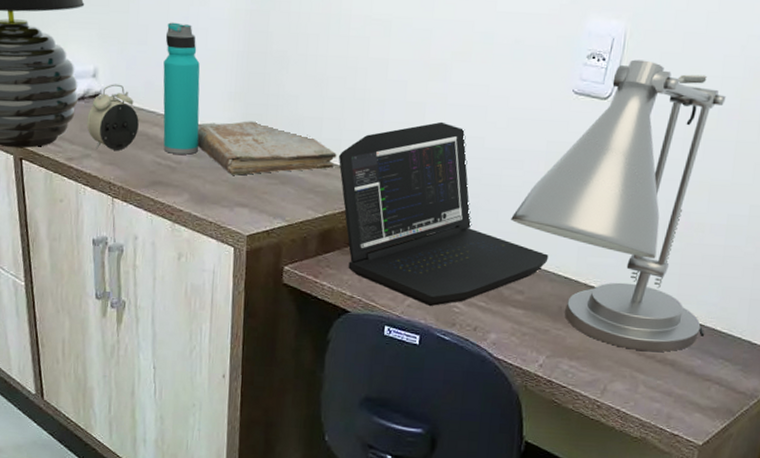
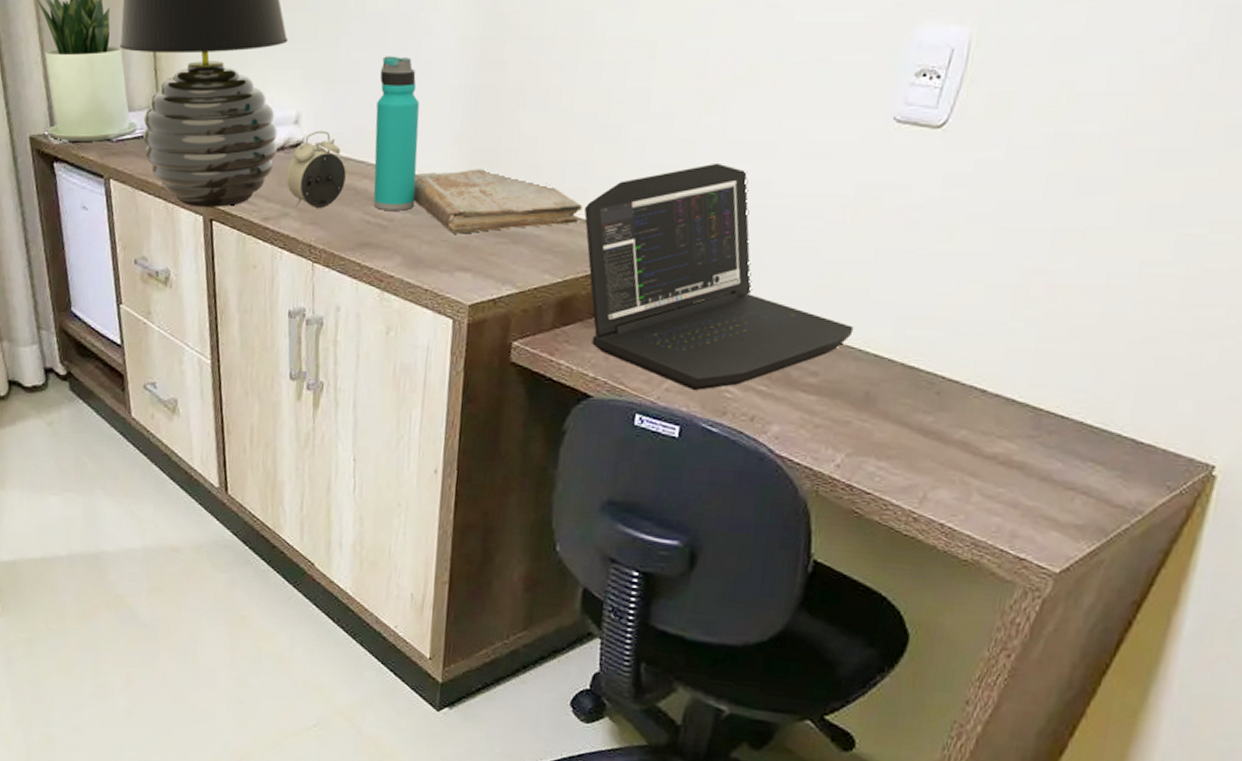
desk lamp: present [511,59,726,352] -> none [804,75,1111,452]

